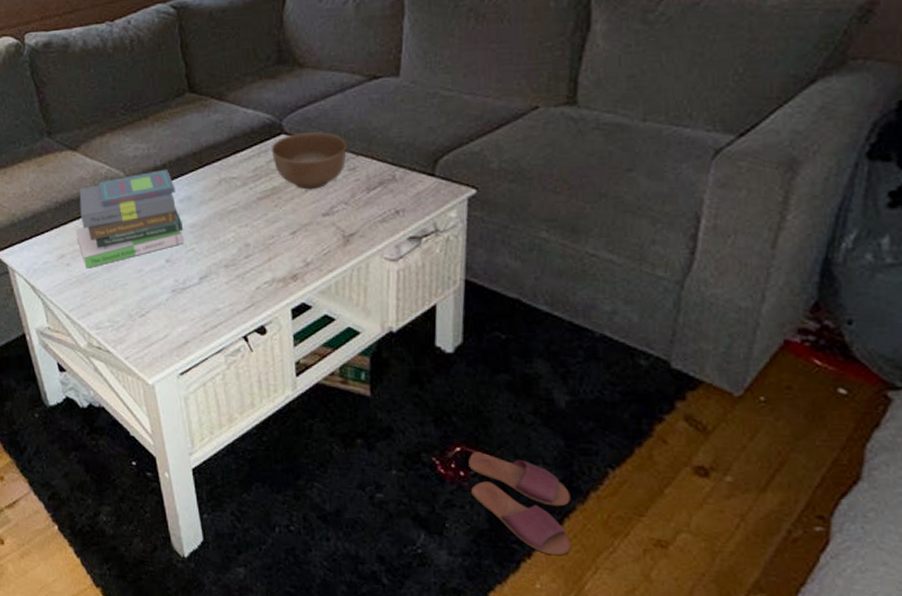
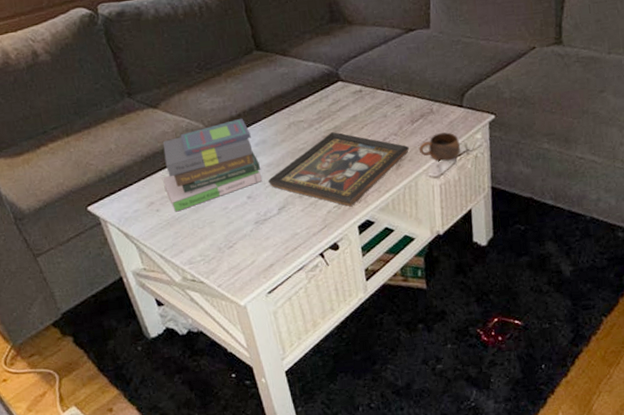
decorative tray: none [191,194,362,284] -> present [268,132,409,206]
bowl: present [271,131,348,190] -> none [330,77,394,126]
cup: none [375,206,428,242] -> present [419,132,461,162]
slippers: present [468,451,571,556] -> none [504,319,581,389]

